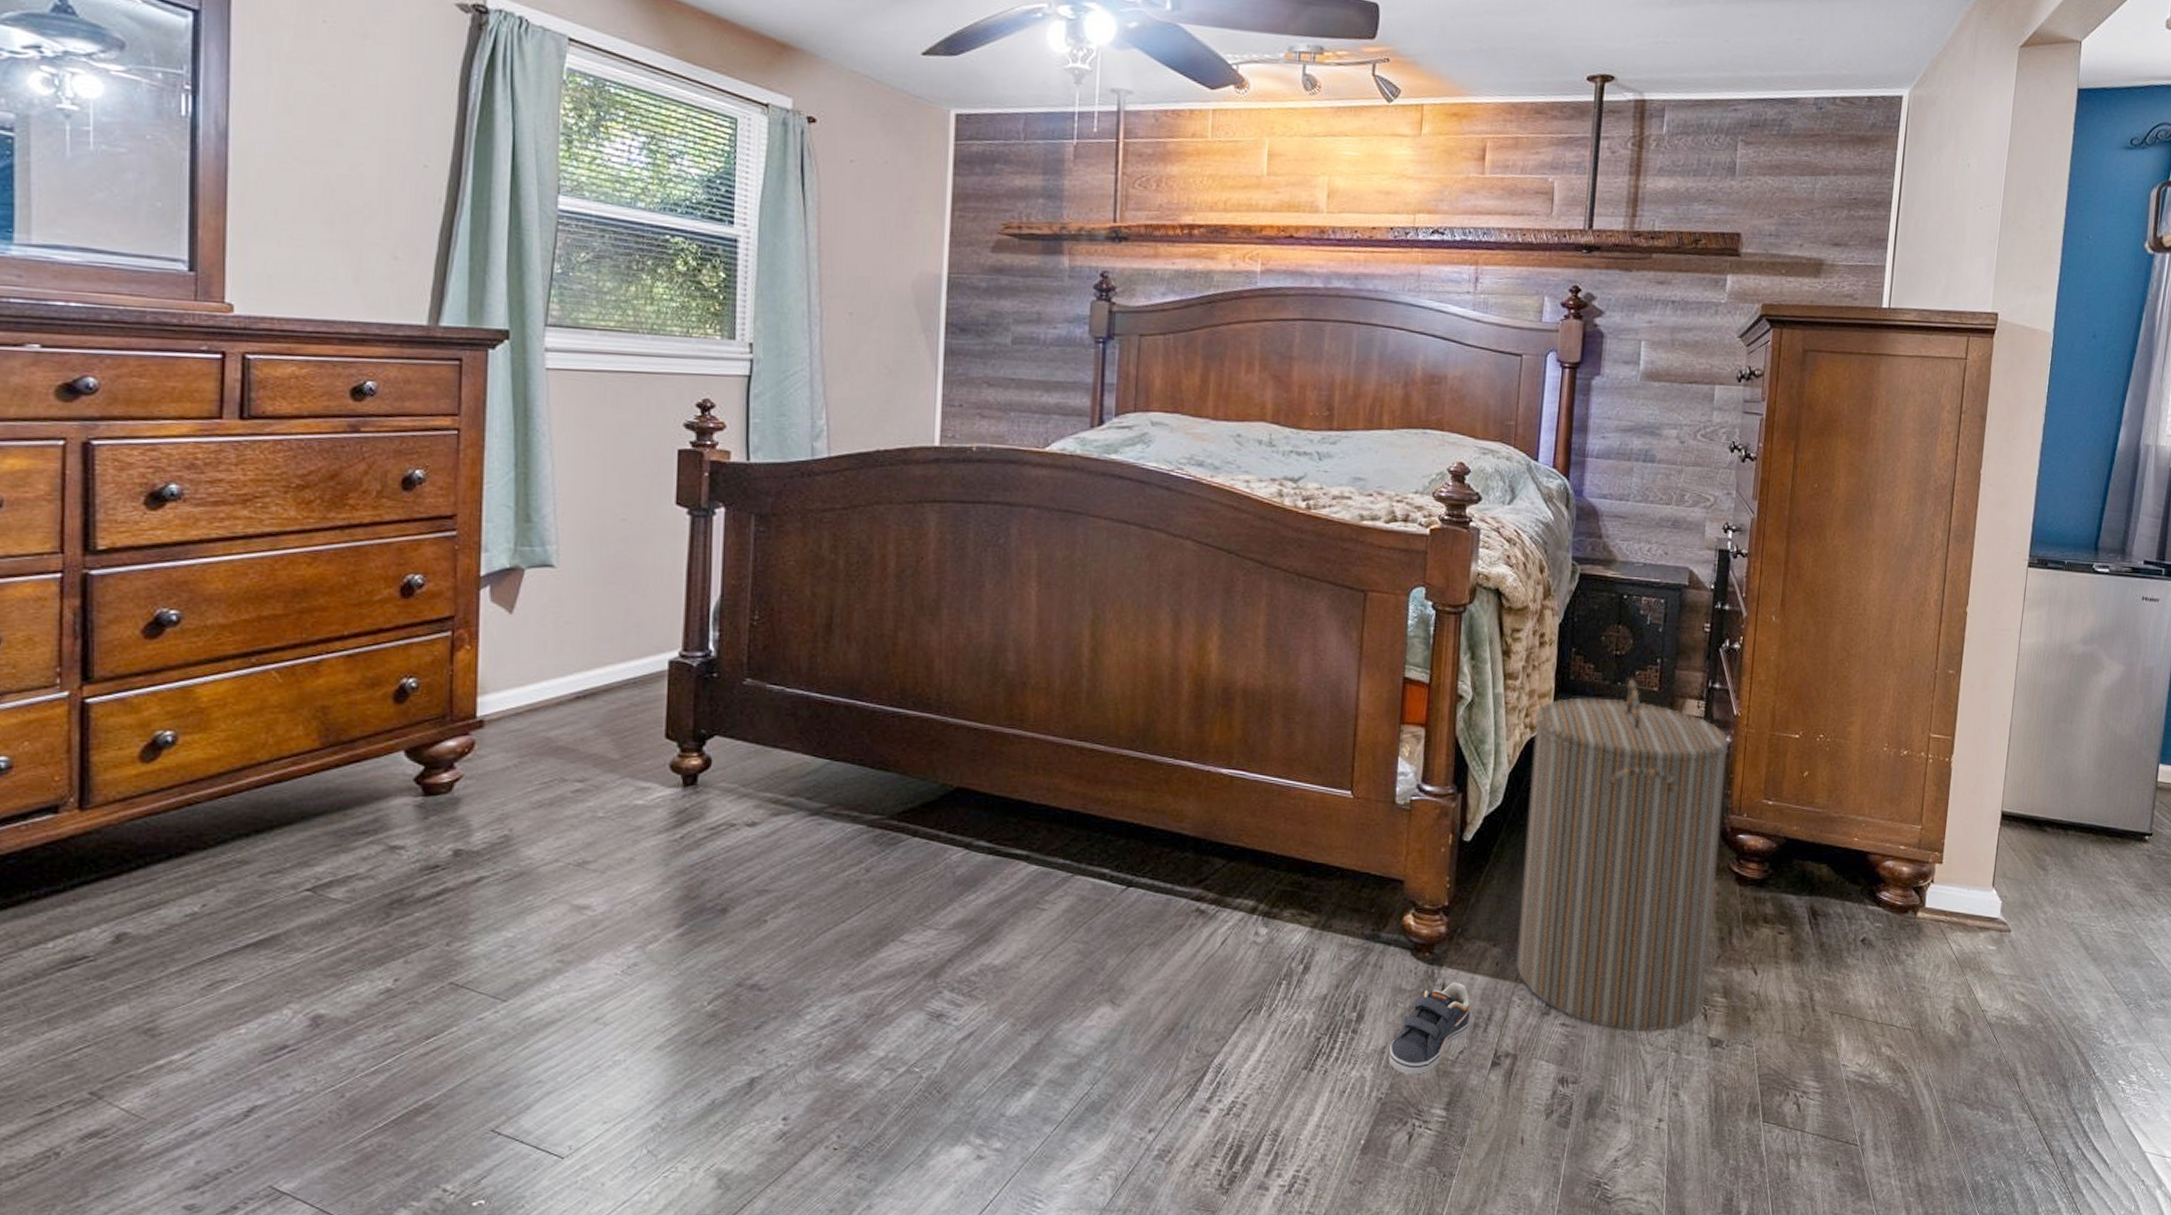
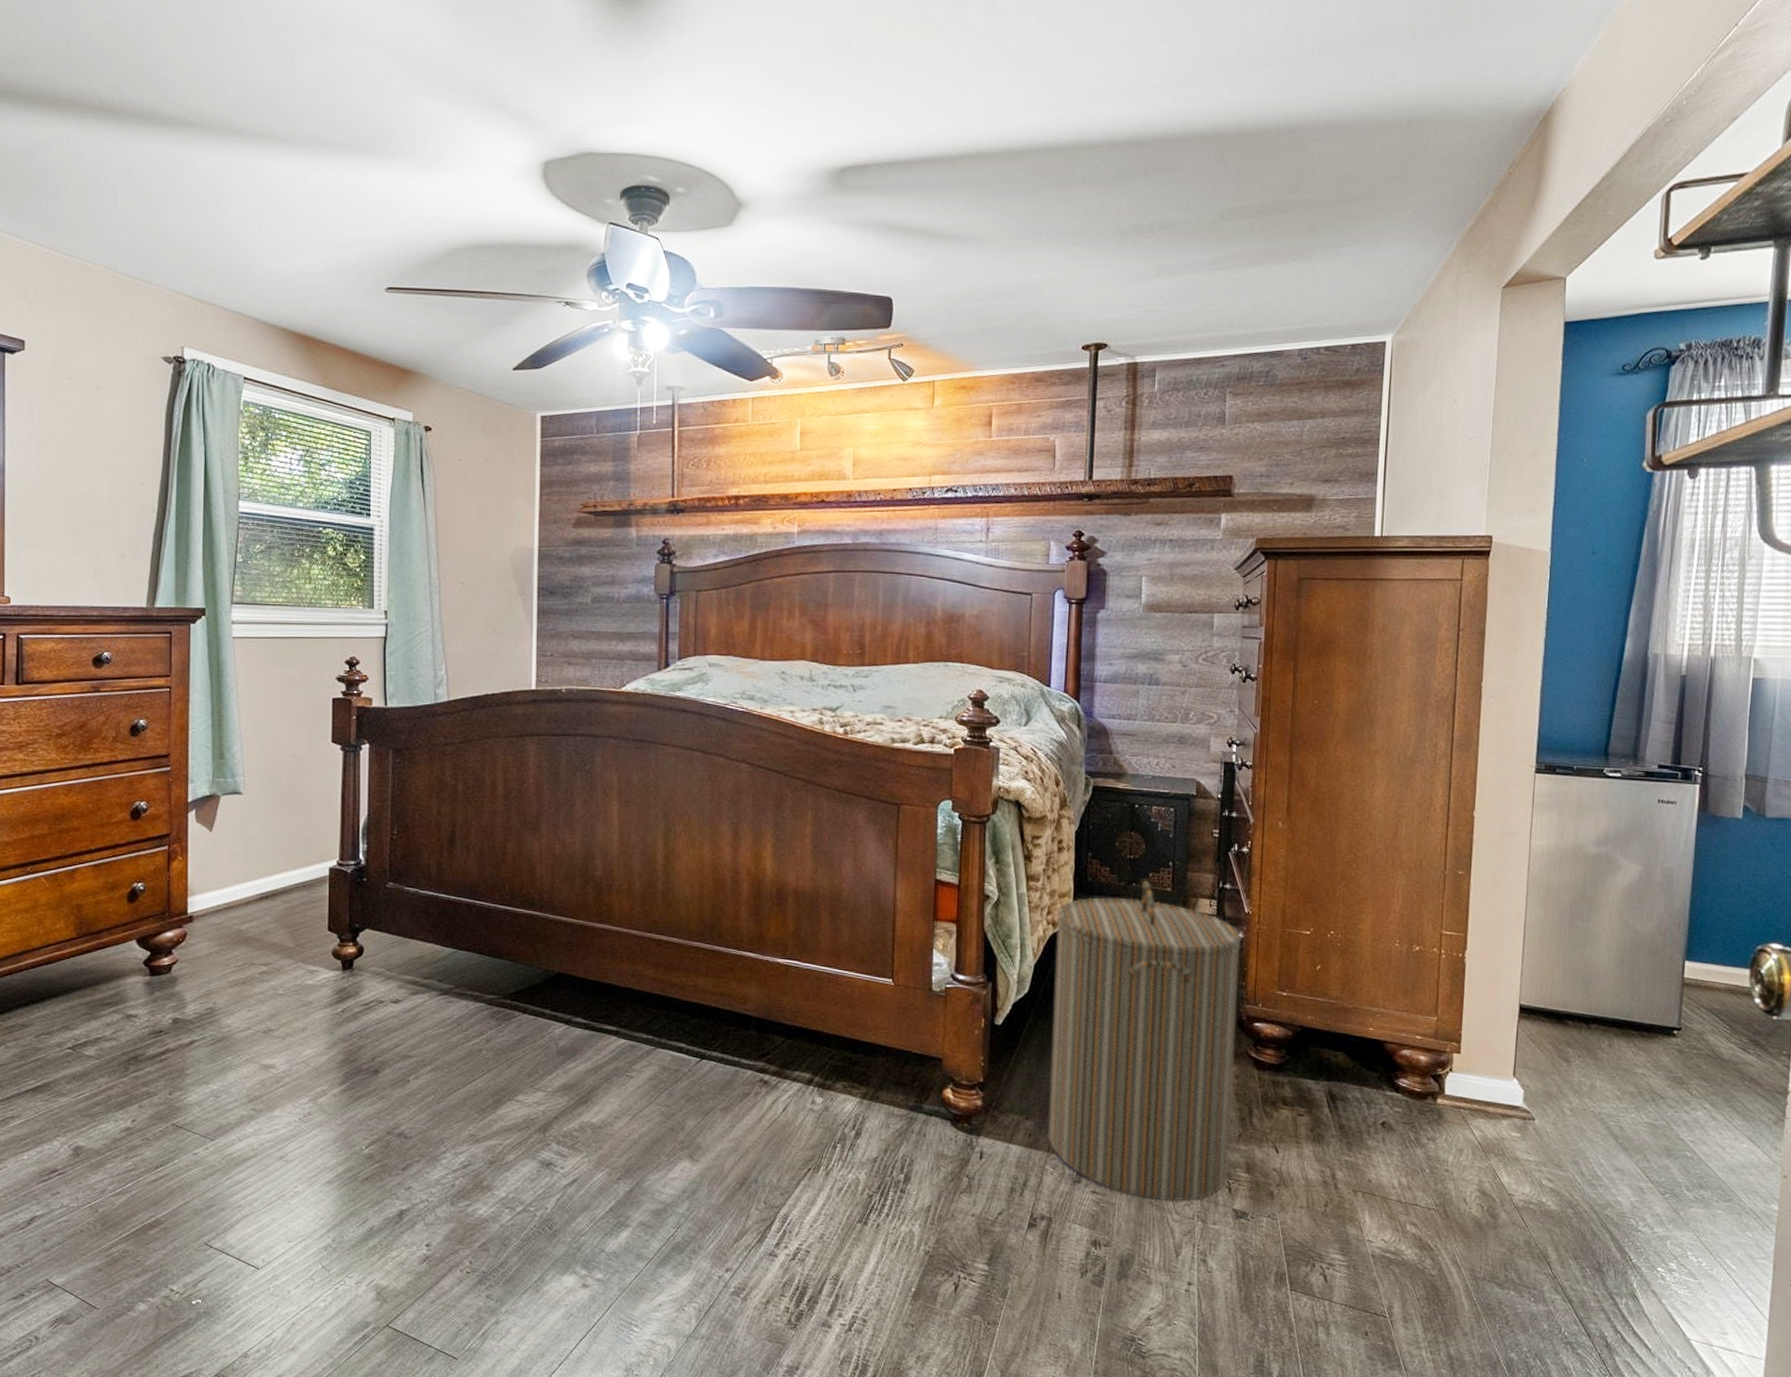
sneaker: present [1389,983,1471,1074] -> none [934,1151,1008,1231]

